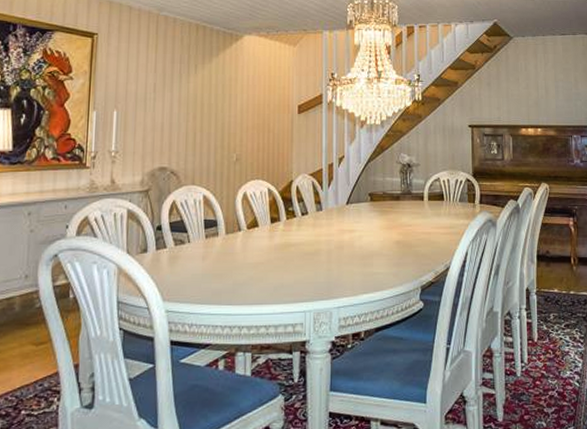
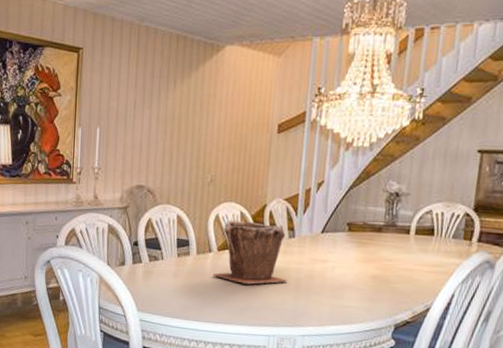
plant pot: none [243,197,319,261] -> present [213,220,288,285]

